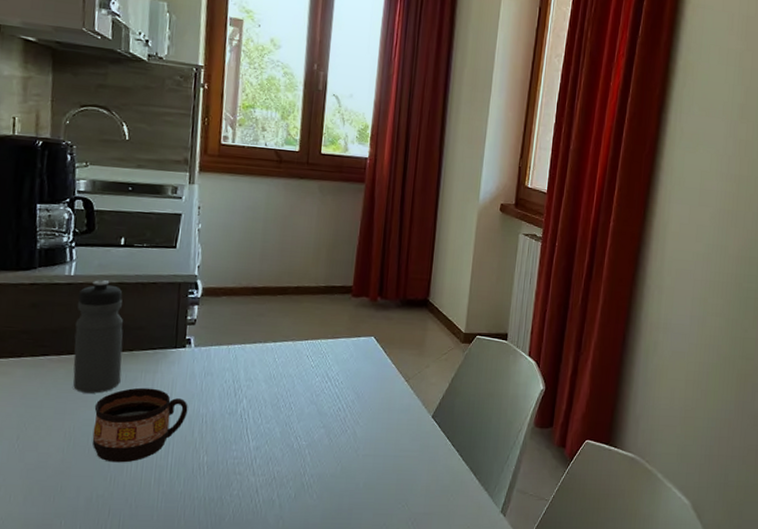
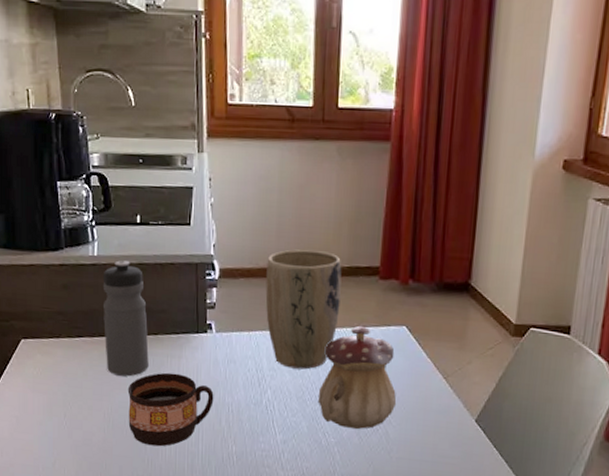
plant pot: none [246,271,319,379] -> present [265,249,342,370]
teapot: none [291,337,364,431] -> present [317,325,397,429]

